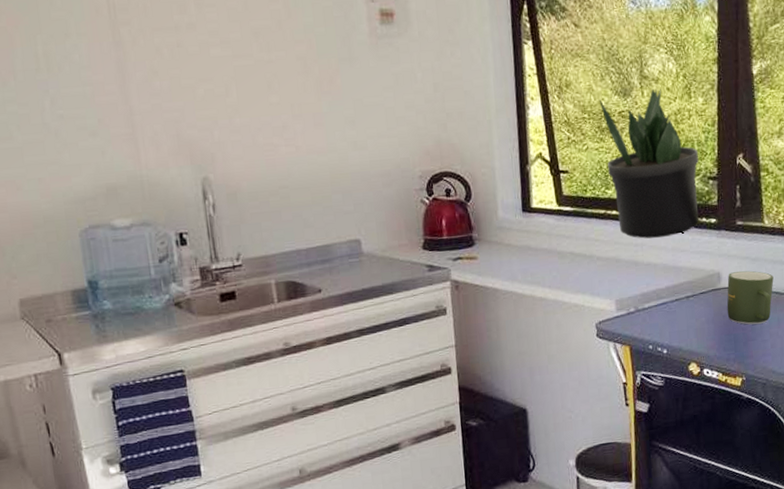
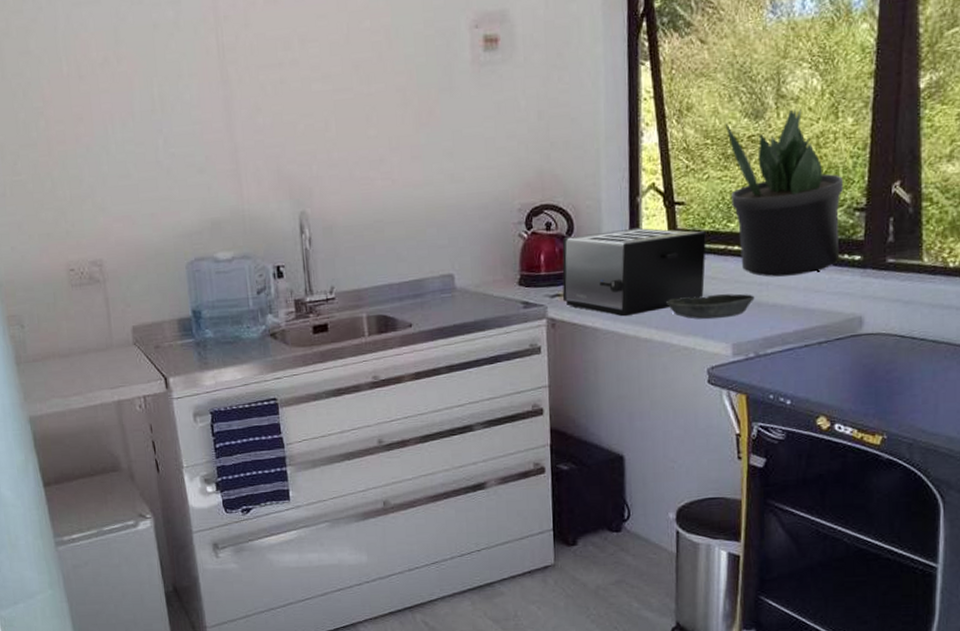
toaster: none [462,193,589,277] -> present [562,227,706,316]
bowl: none [557,254,632,279] -> present [666,293,755,320]
mug: present [727,270,774,325] -> none [868,315,931,377]

